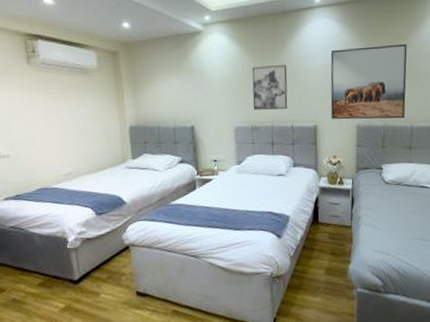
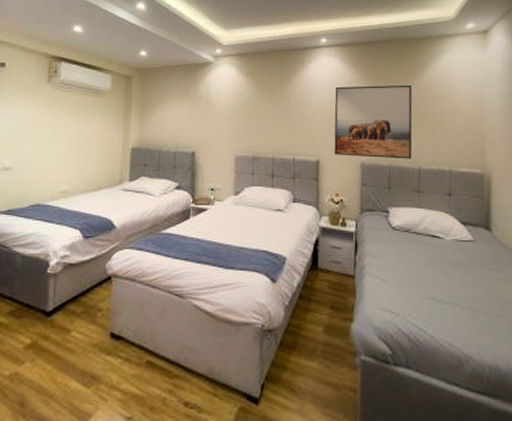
wall art: present [251,65,288,110] -> none [255,98,292,142]

